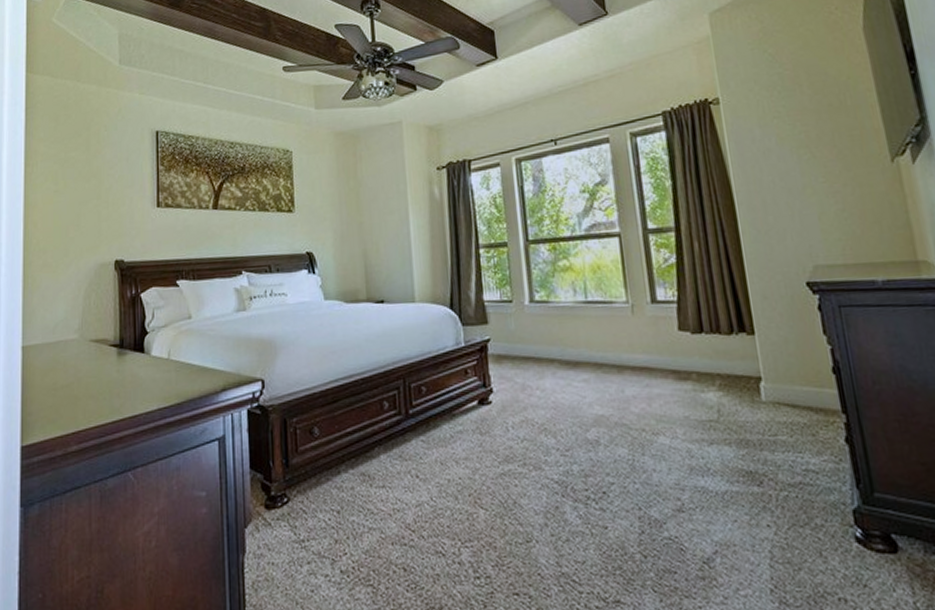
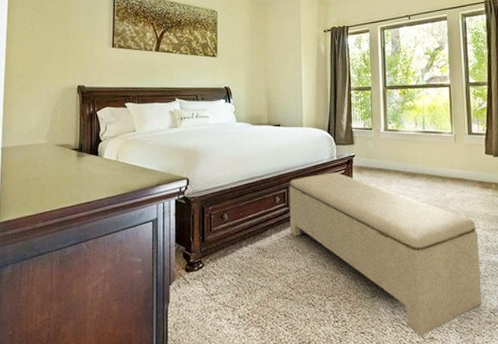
bench: none [400,364,689,600] -> present [289,172,482,337]

